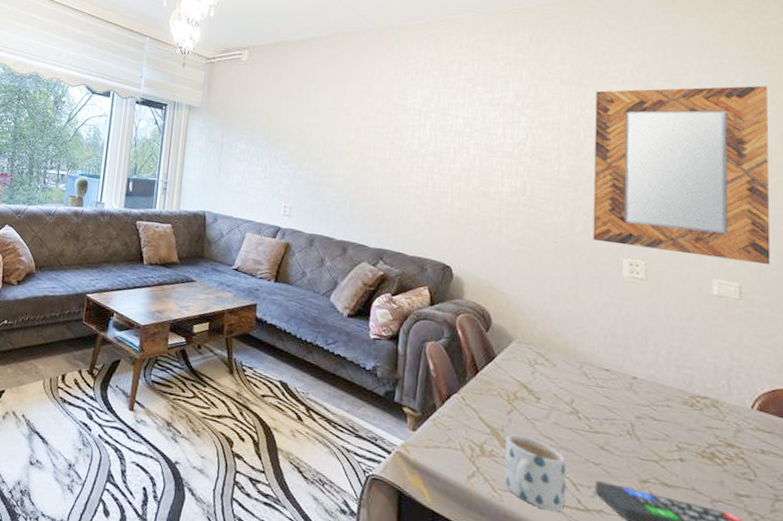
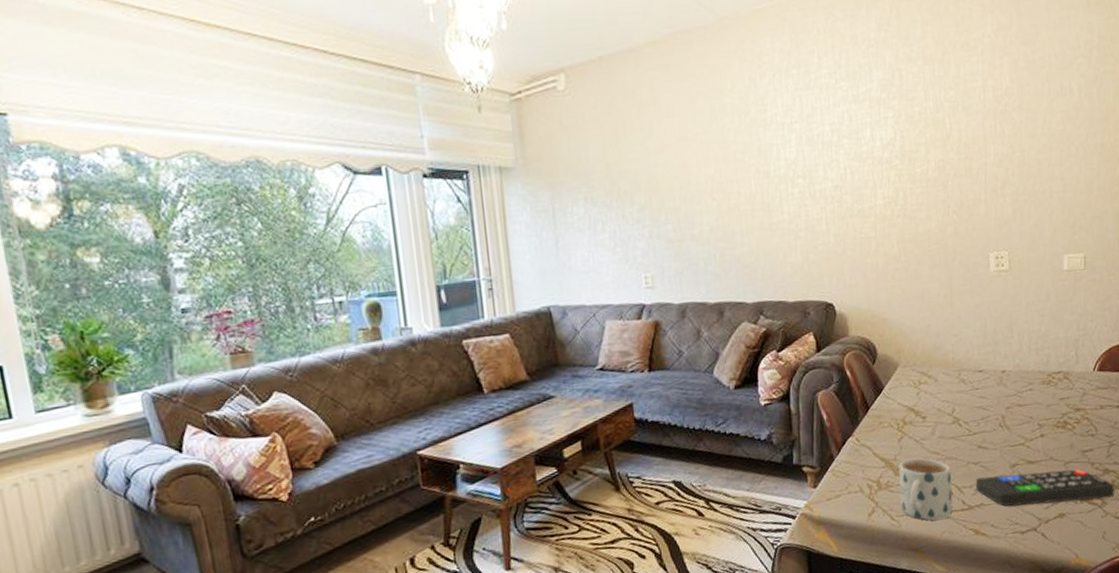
home mirror: present [593,85,771,265] -> none [958,36,1108,240]

